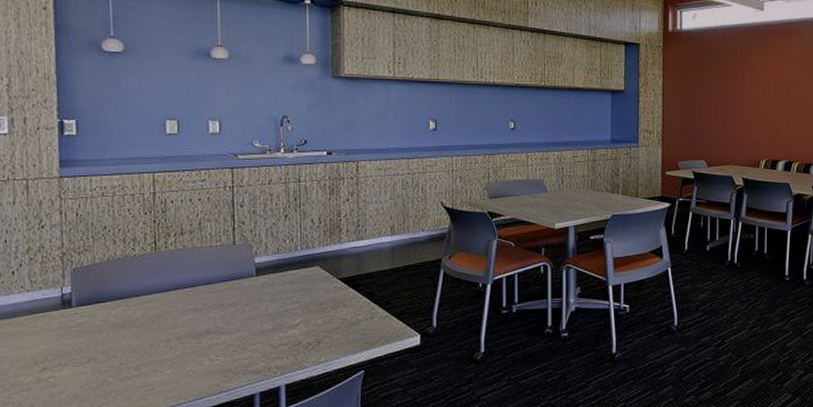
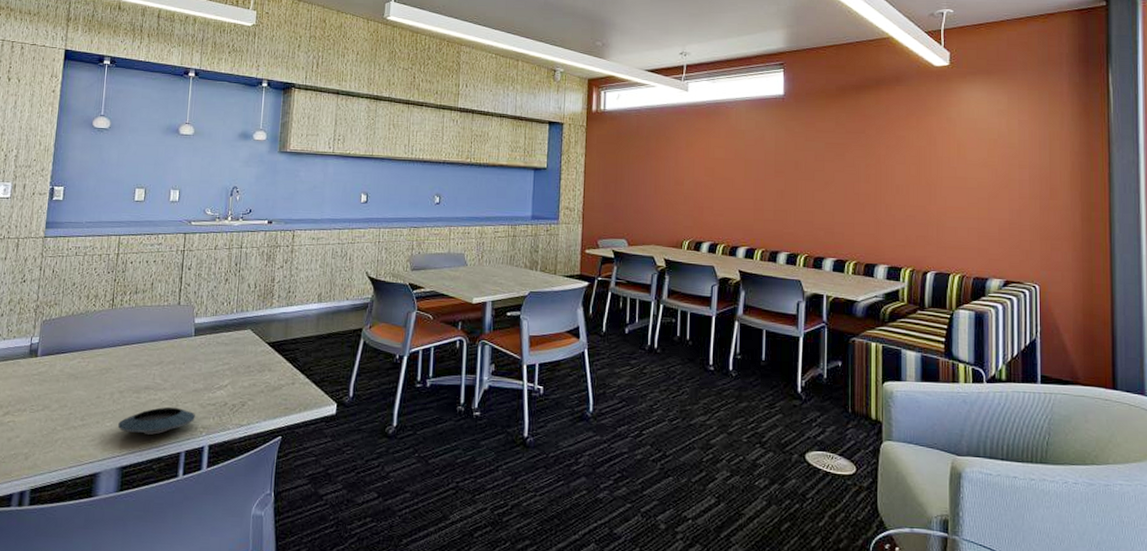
saucer: none [180,349,267,379] -> present [118,406,195,435]

